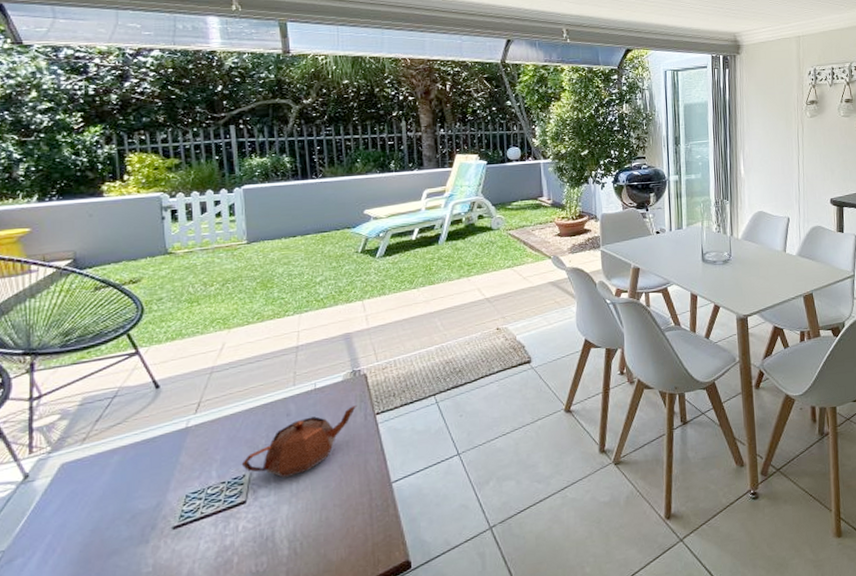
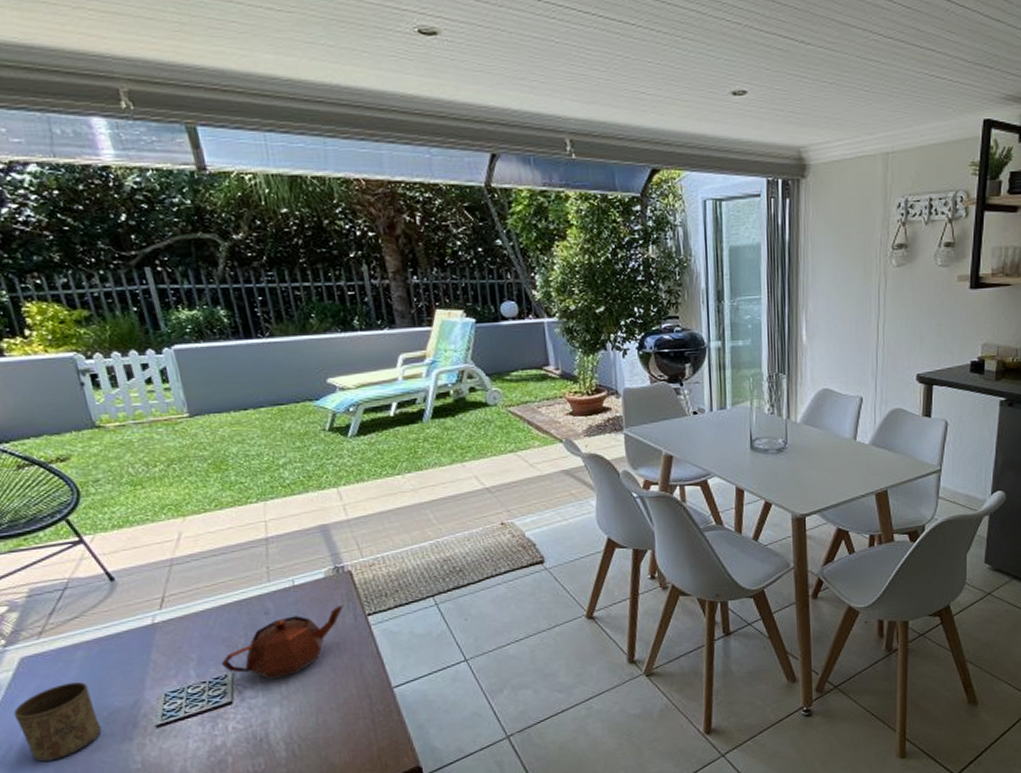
cup: none [43,486,121,568] -> present [13,682,102,762]

